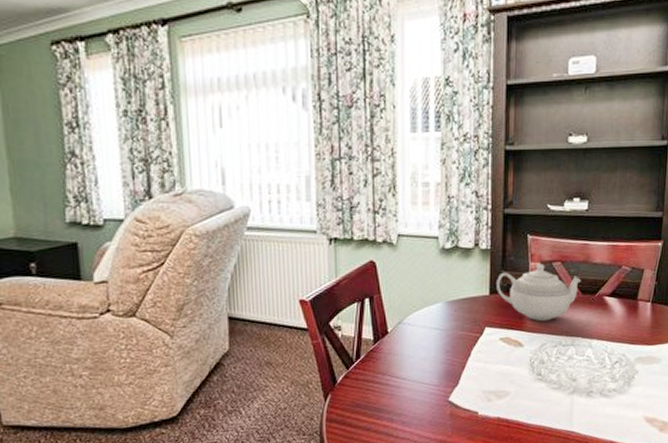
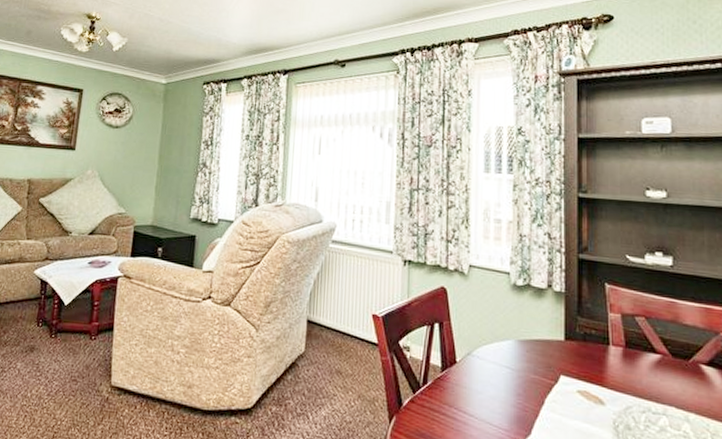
teapot: present [497,264,582,322] -> none [572,316,671,381]

